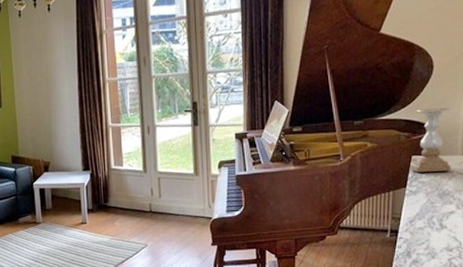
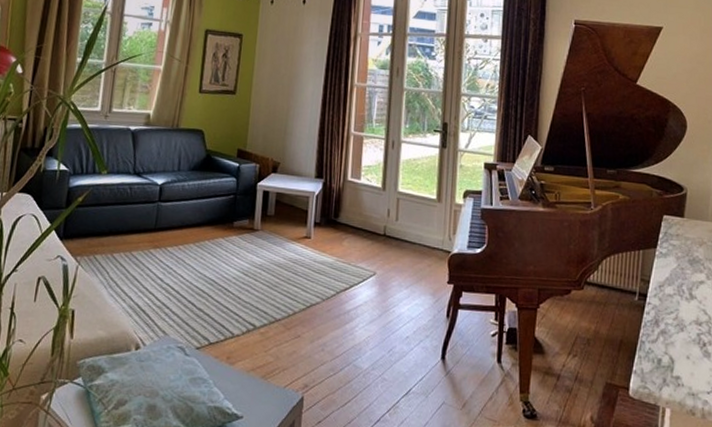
candle holder: present [410,107,451,173] -> none [661,167,702,238]

